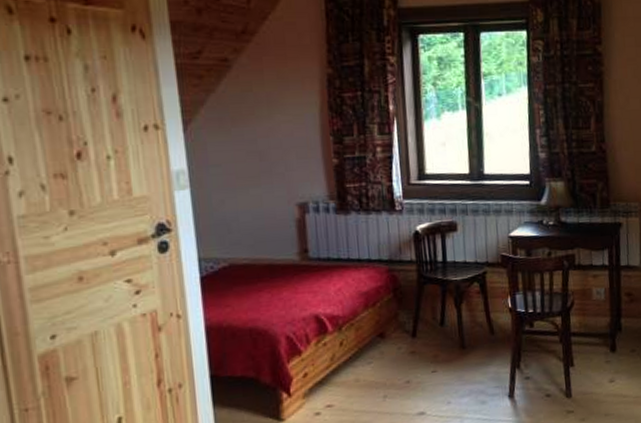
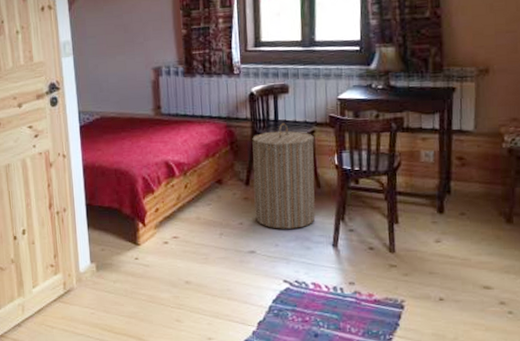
laundry hamper: none [418,265,490,384] -> present [252,123,316,229]

